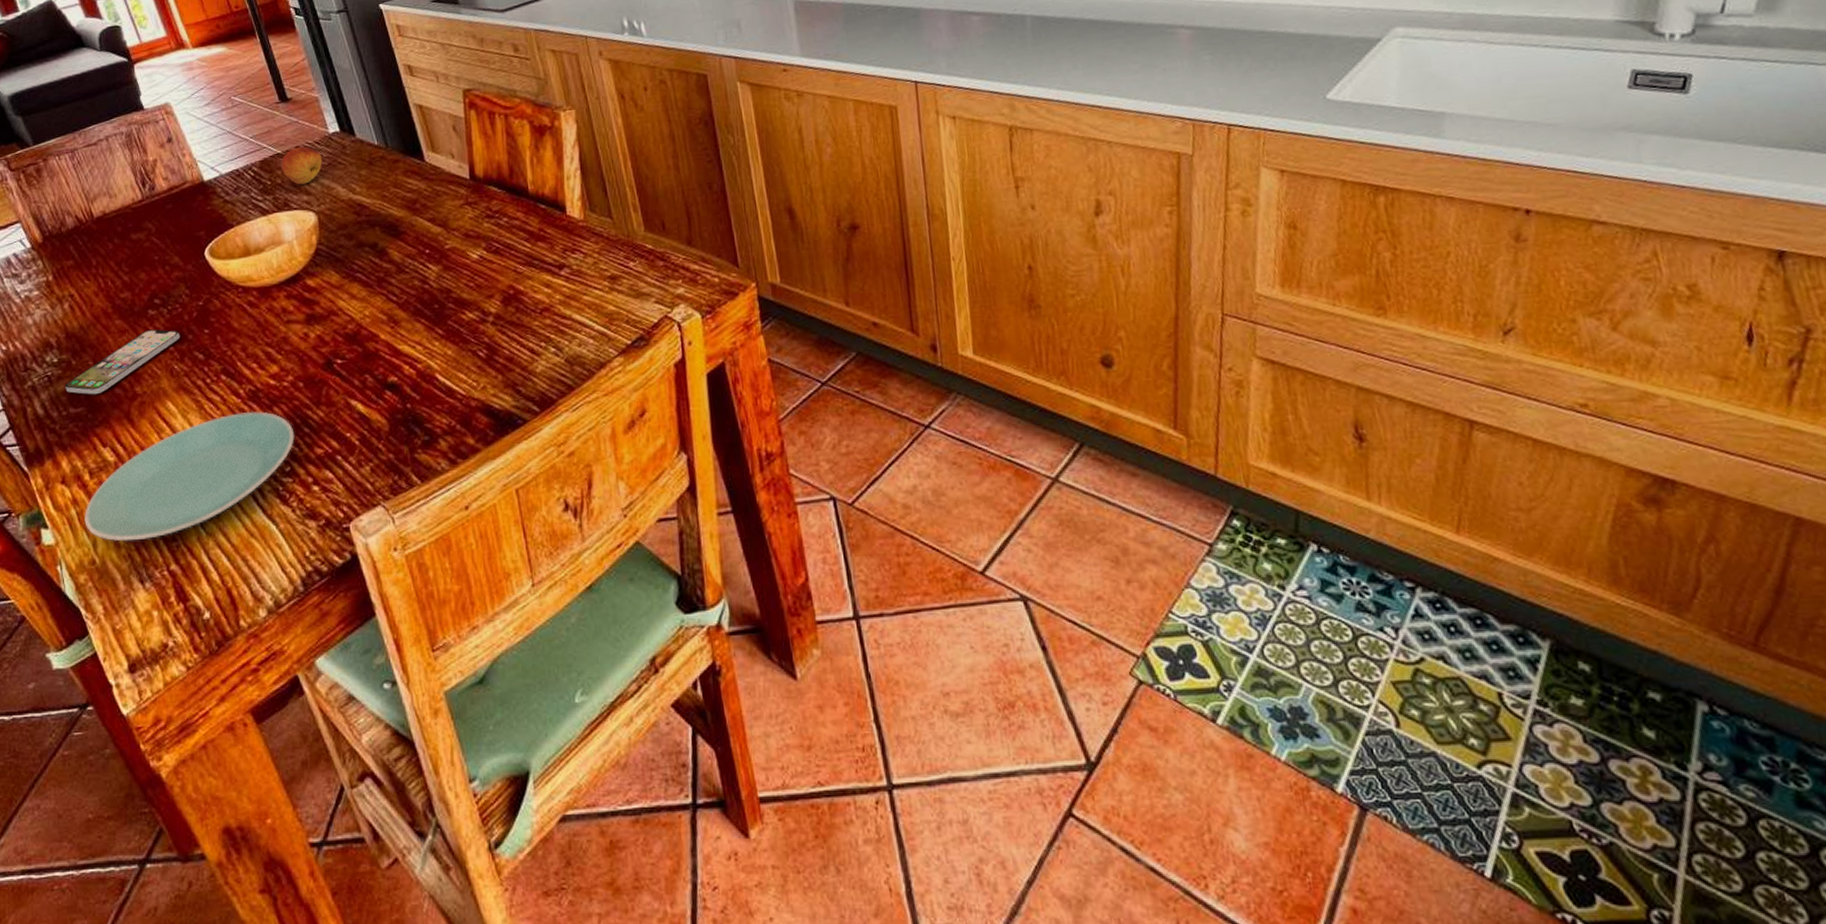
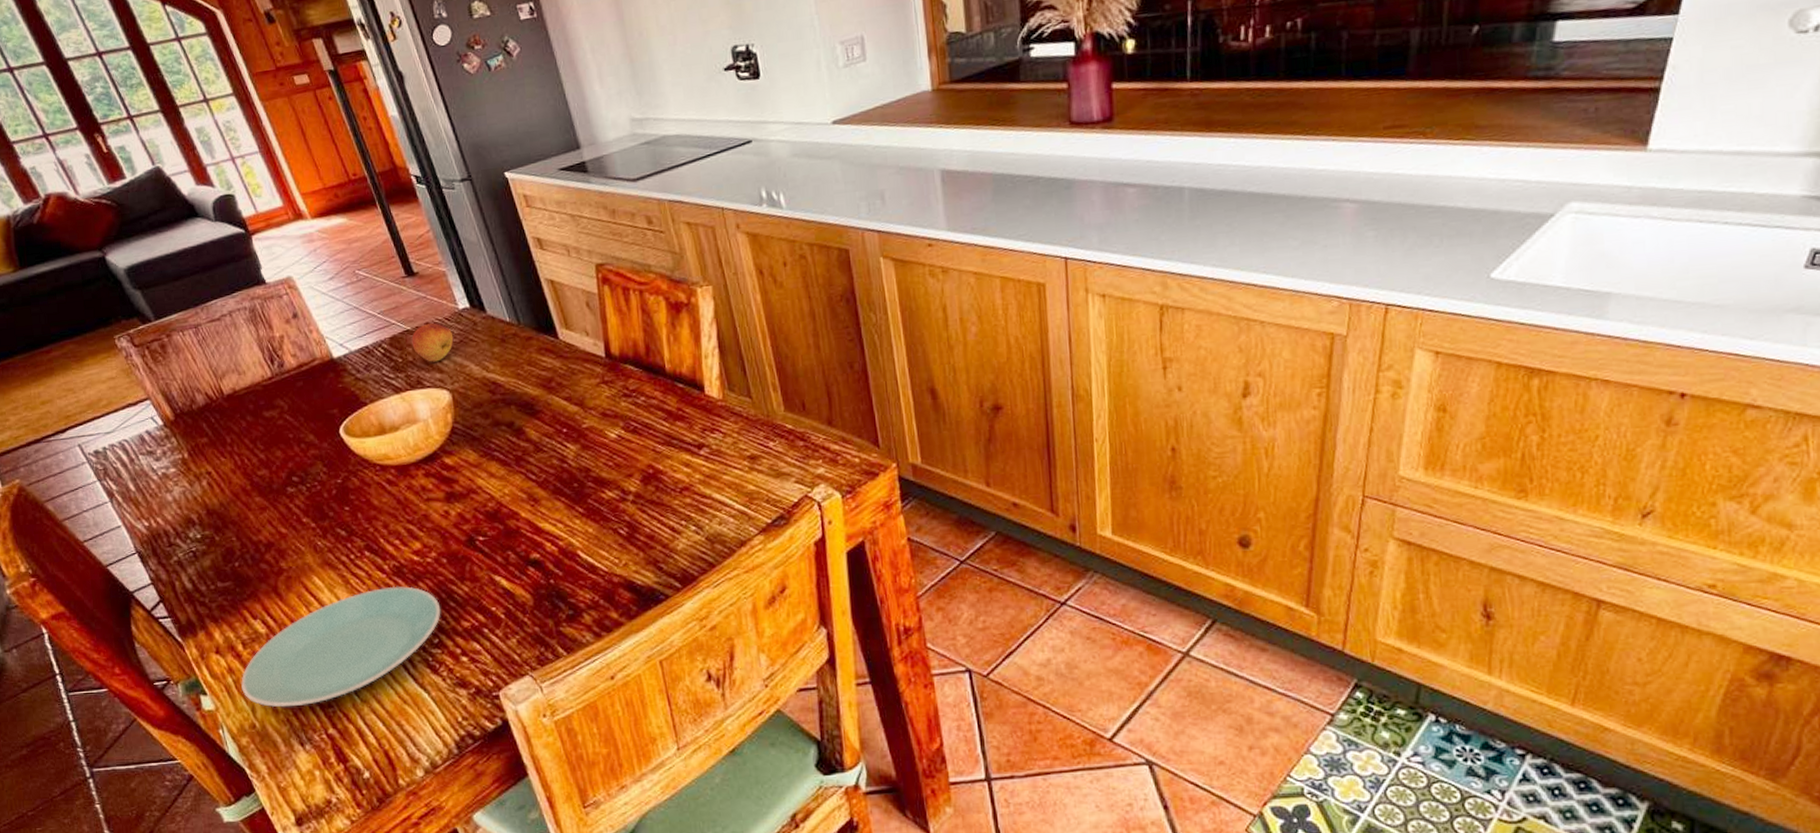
smartphone: present [64,329,180,395] -> none [210,506,321,570]

